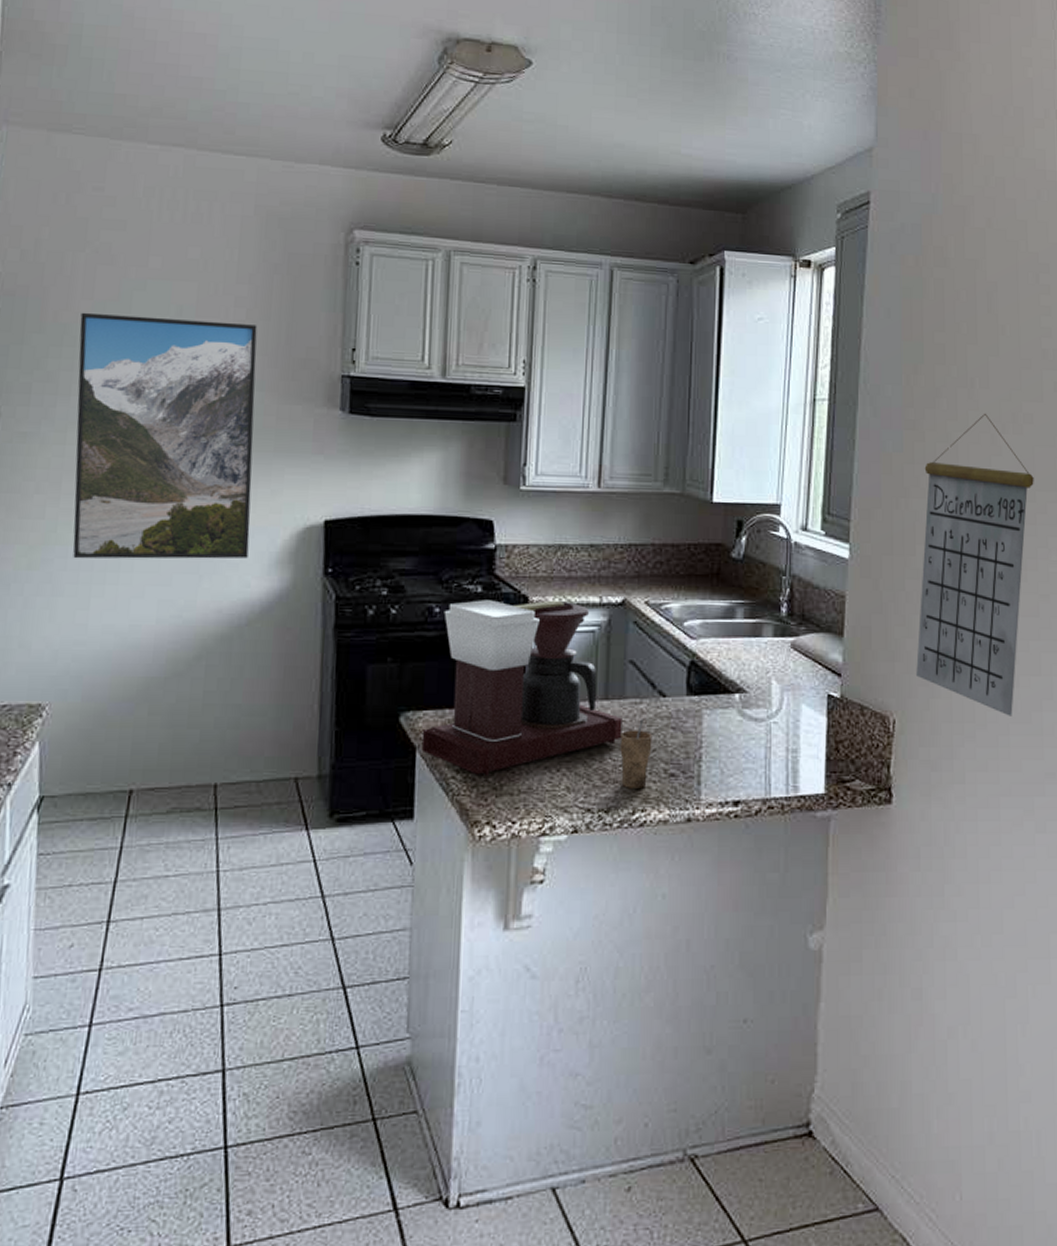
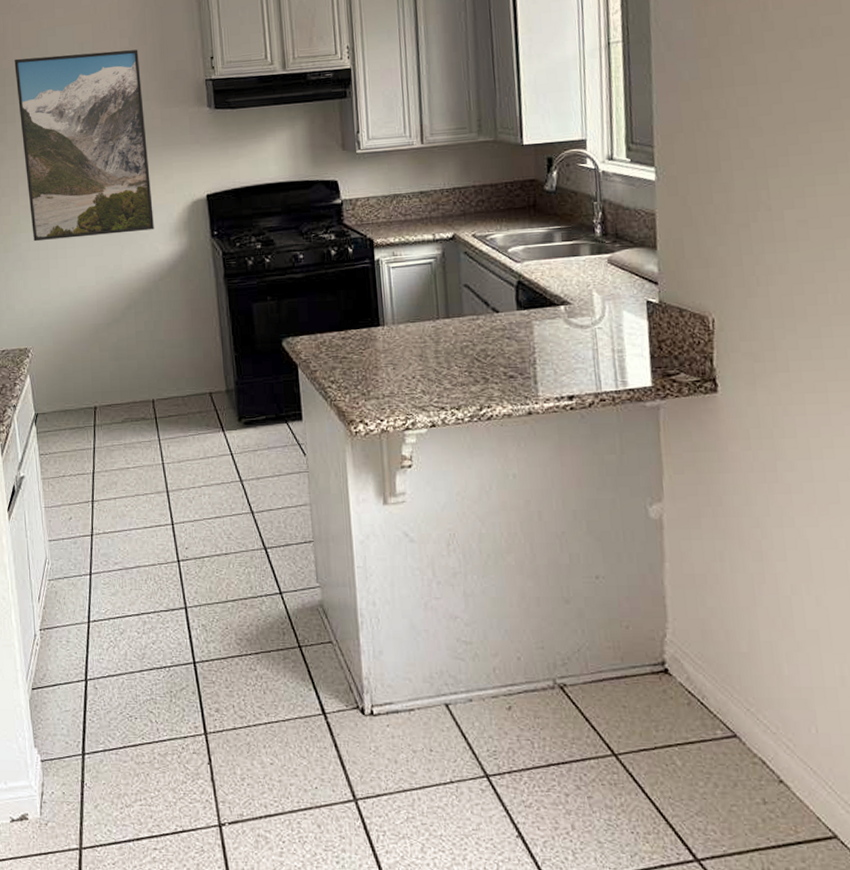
coffee maker: present [421,600,622,777] -> none [301,240,464,385]
cup: present [620,719,653,788] -> none [463,332,492,389]
calendar: present [916,413,1034,716] -> none [723,32,839,309]

